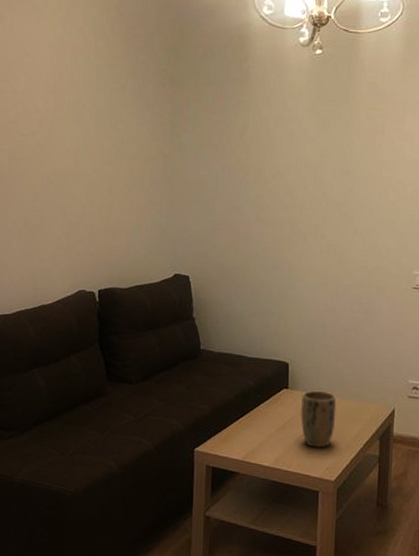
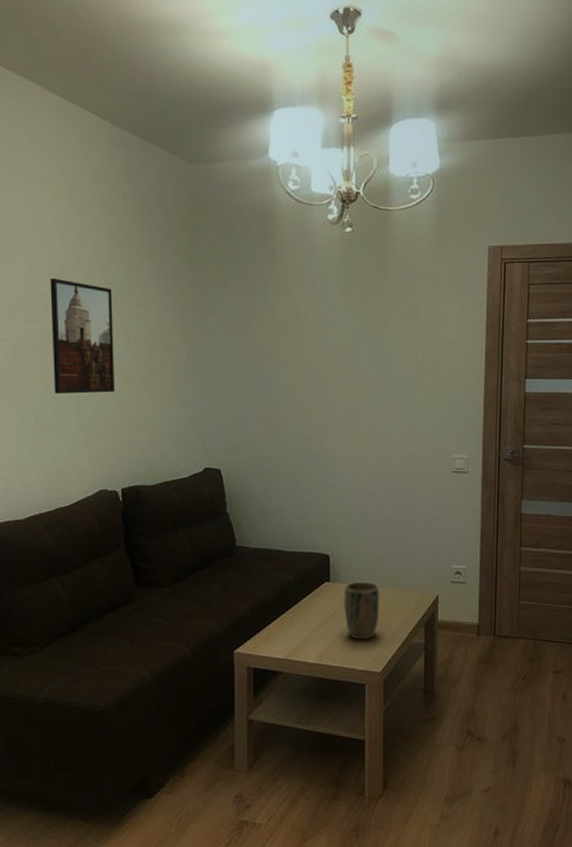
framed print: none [43,95,98,201] -> present [50,277,115,395]

